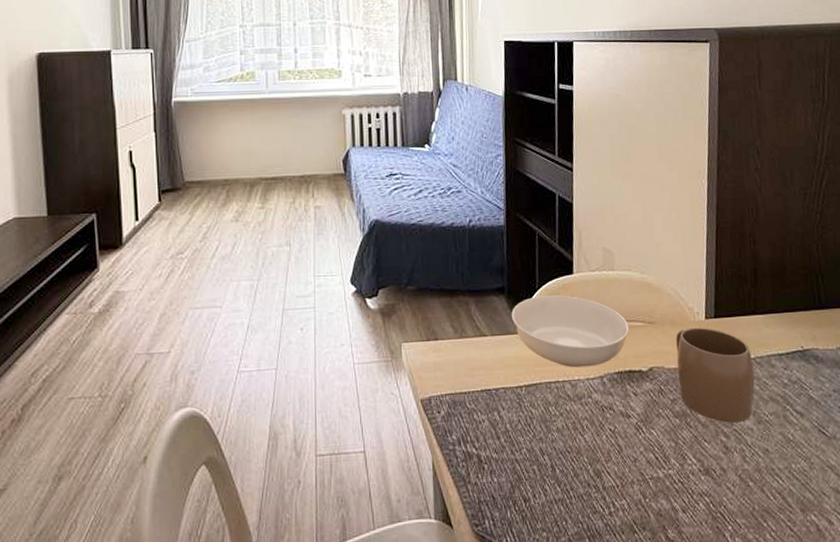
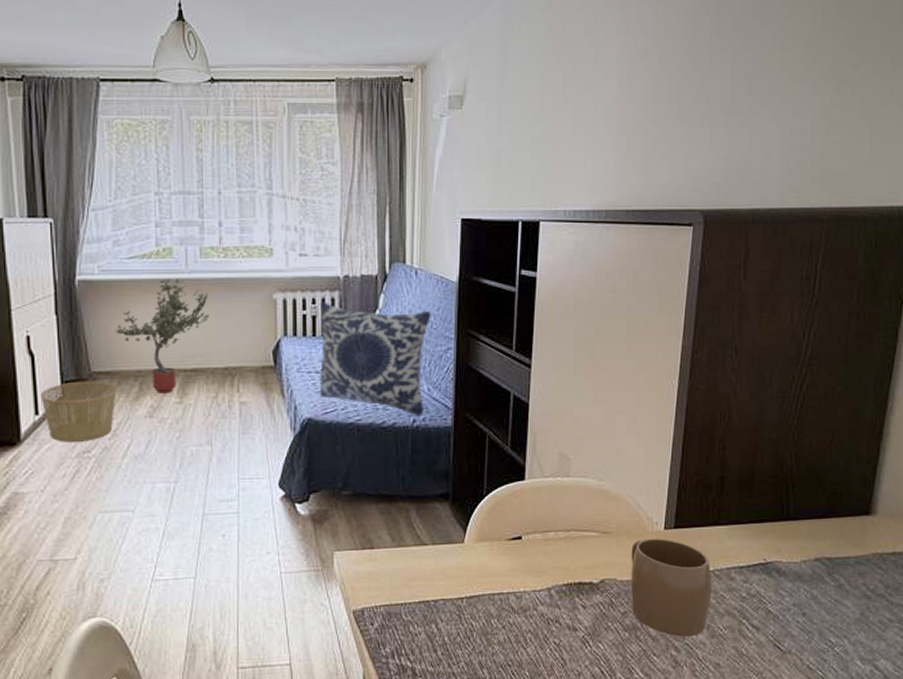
basket: none [140,189,207,245] -> present [40,380,117,442]
potted tree: none [205,98,288,200] -> present [114,278,210,394]
cushion: none [384,115,482,217] -> present [319,301,431,417]
bowl: present [511,295,629,368] -> none [454,502,582,579]

